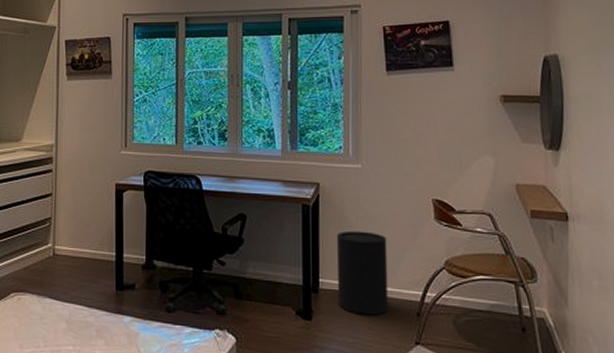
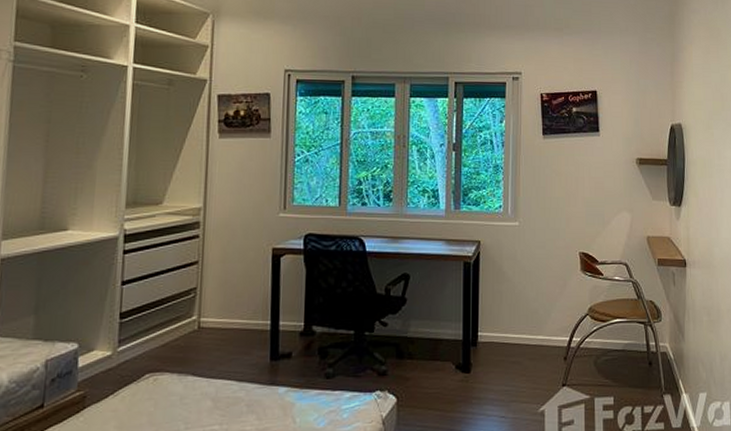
waste bin: present [337,230,389,315] -> none [495,284,540,363]

